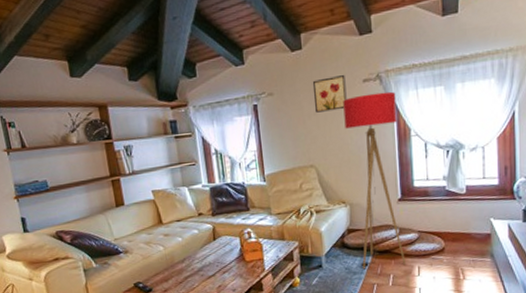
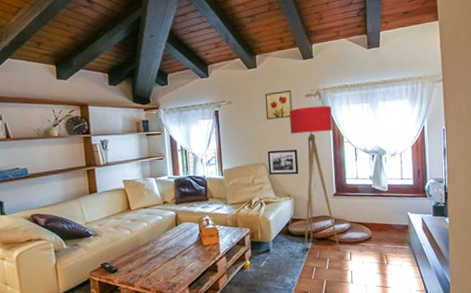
picture frame: none [317,147,356,179] -> present [267,149,299,175]

